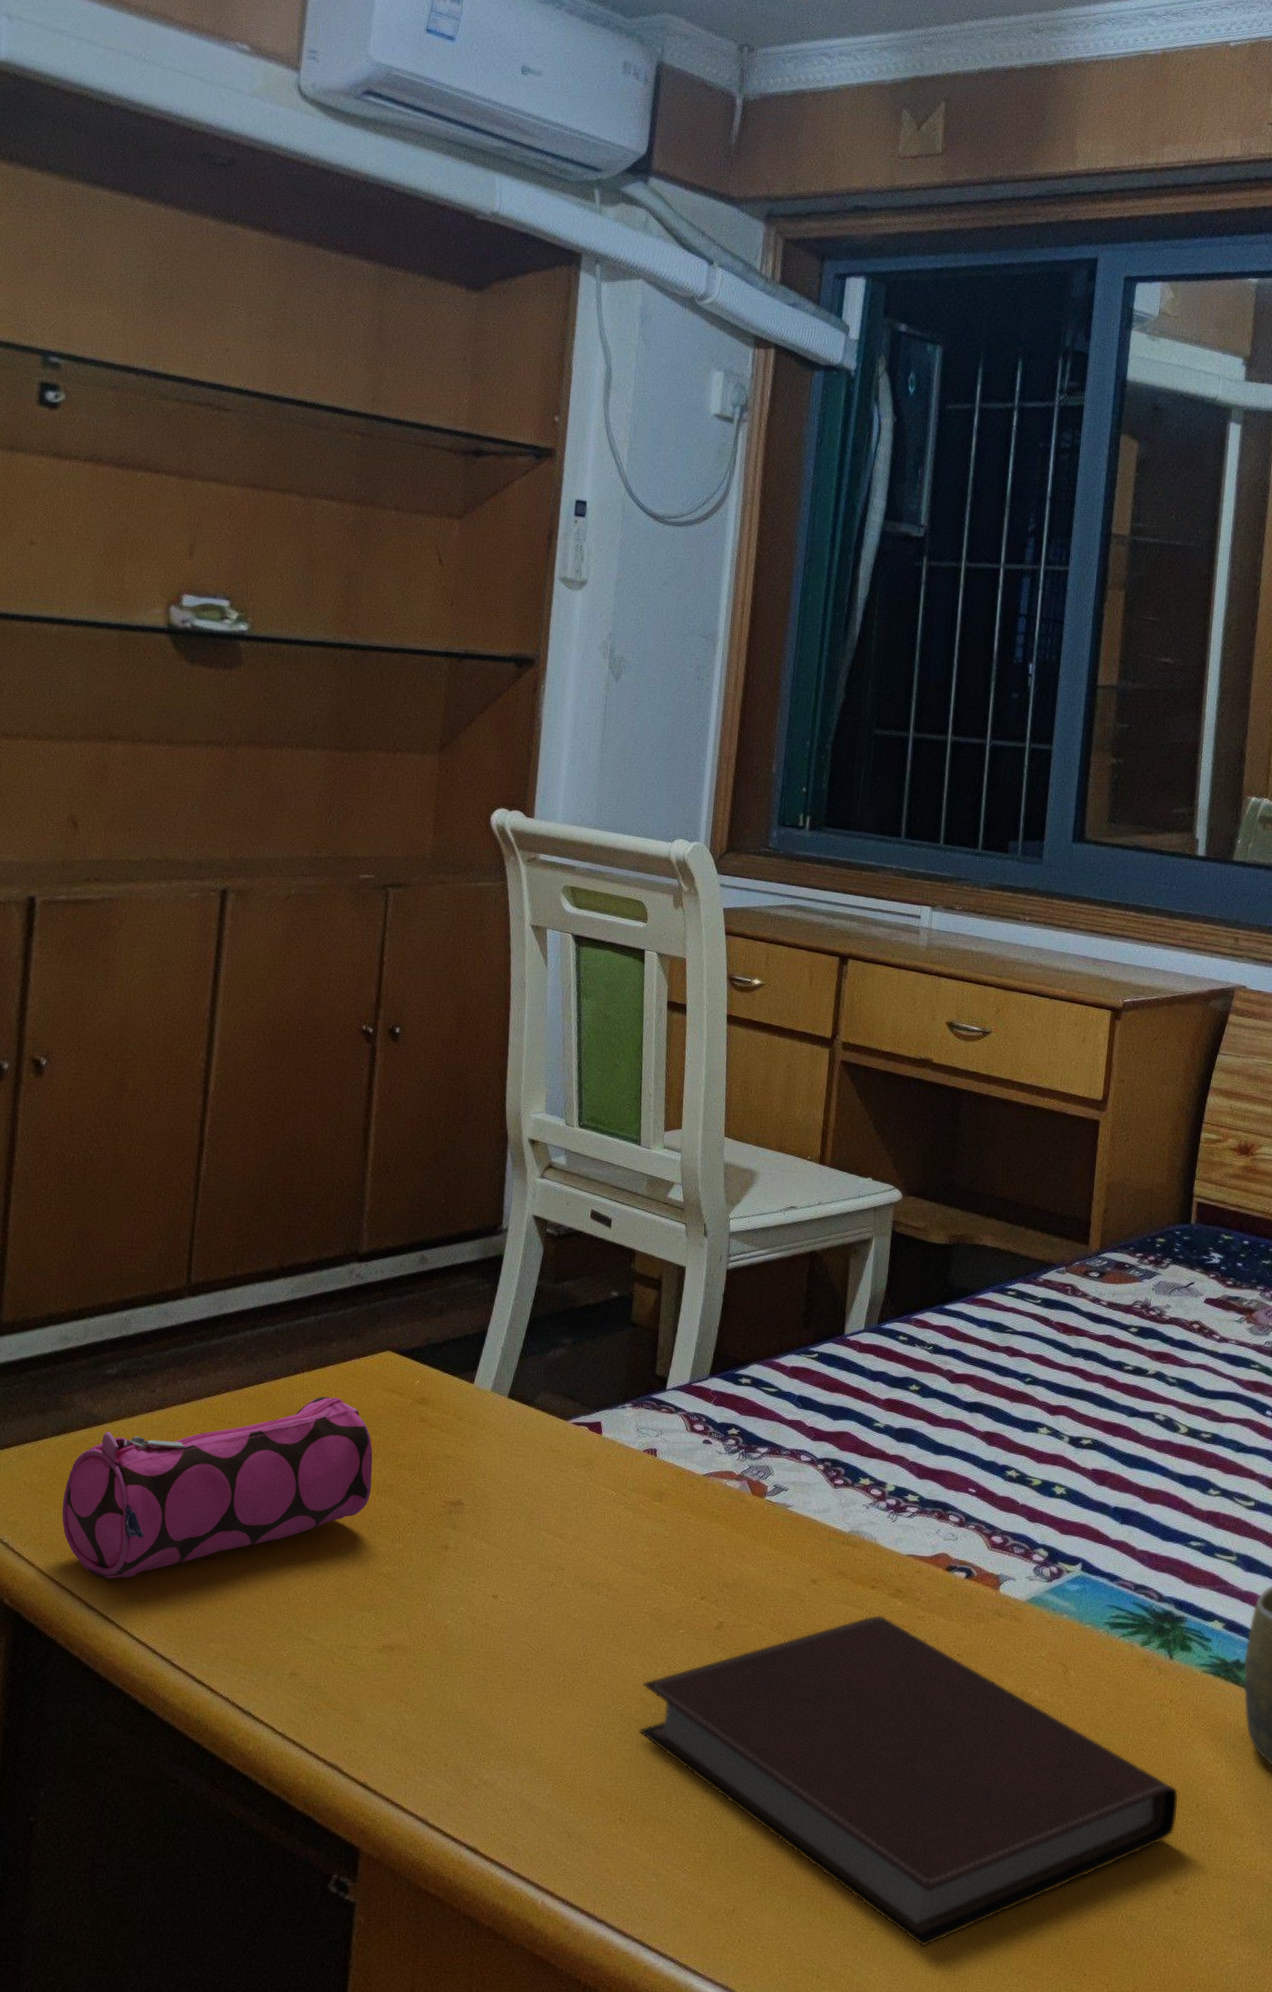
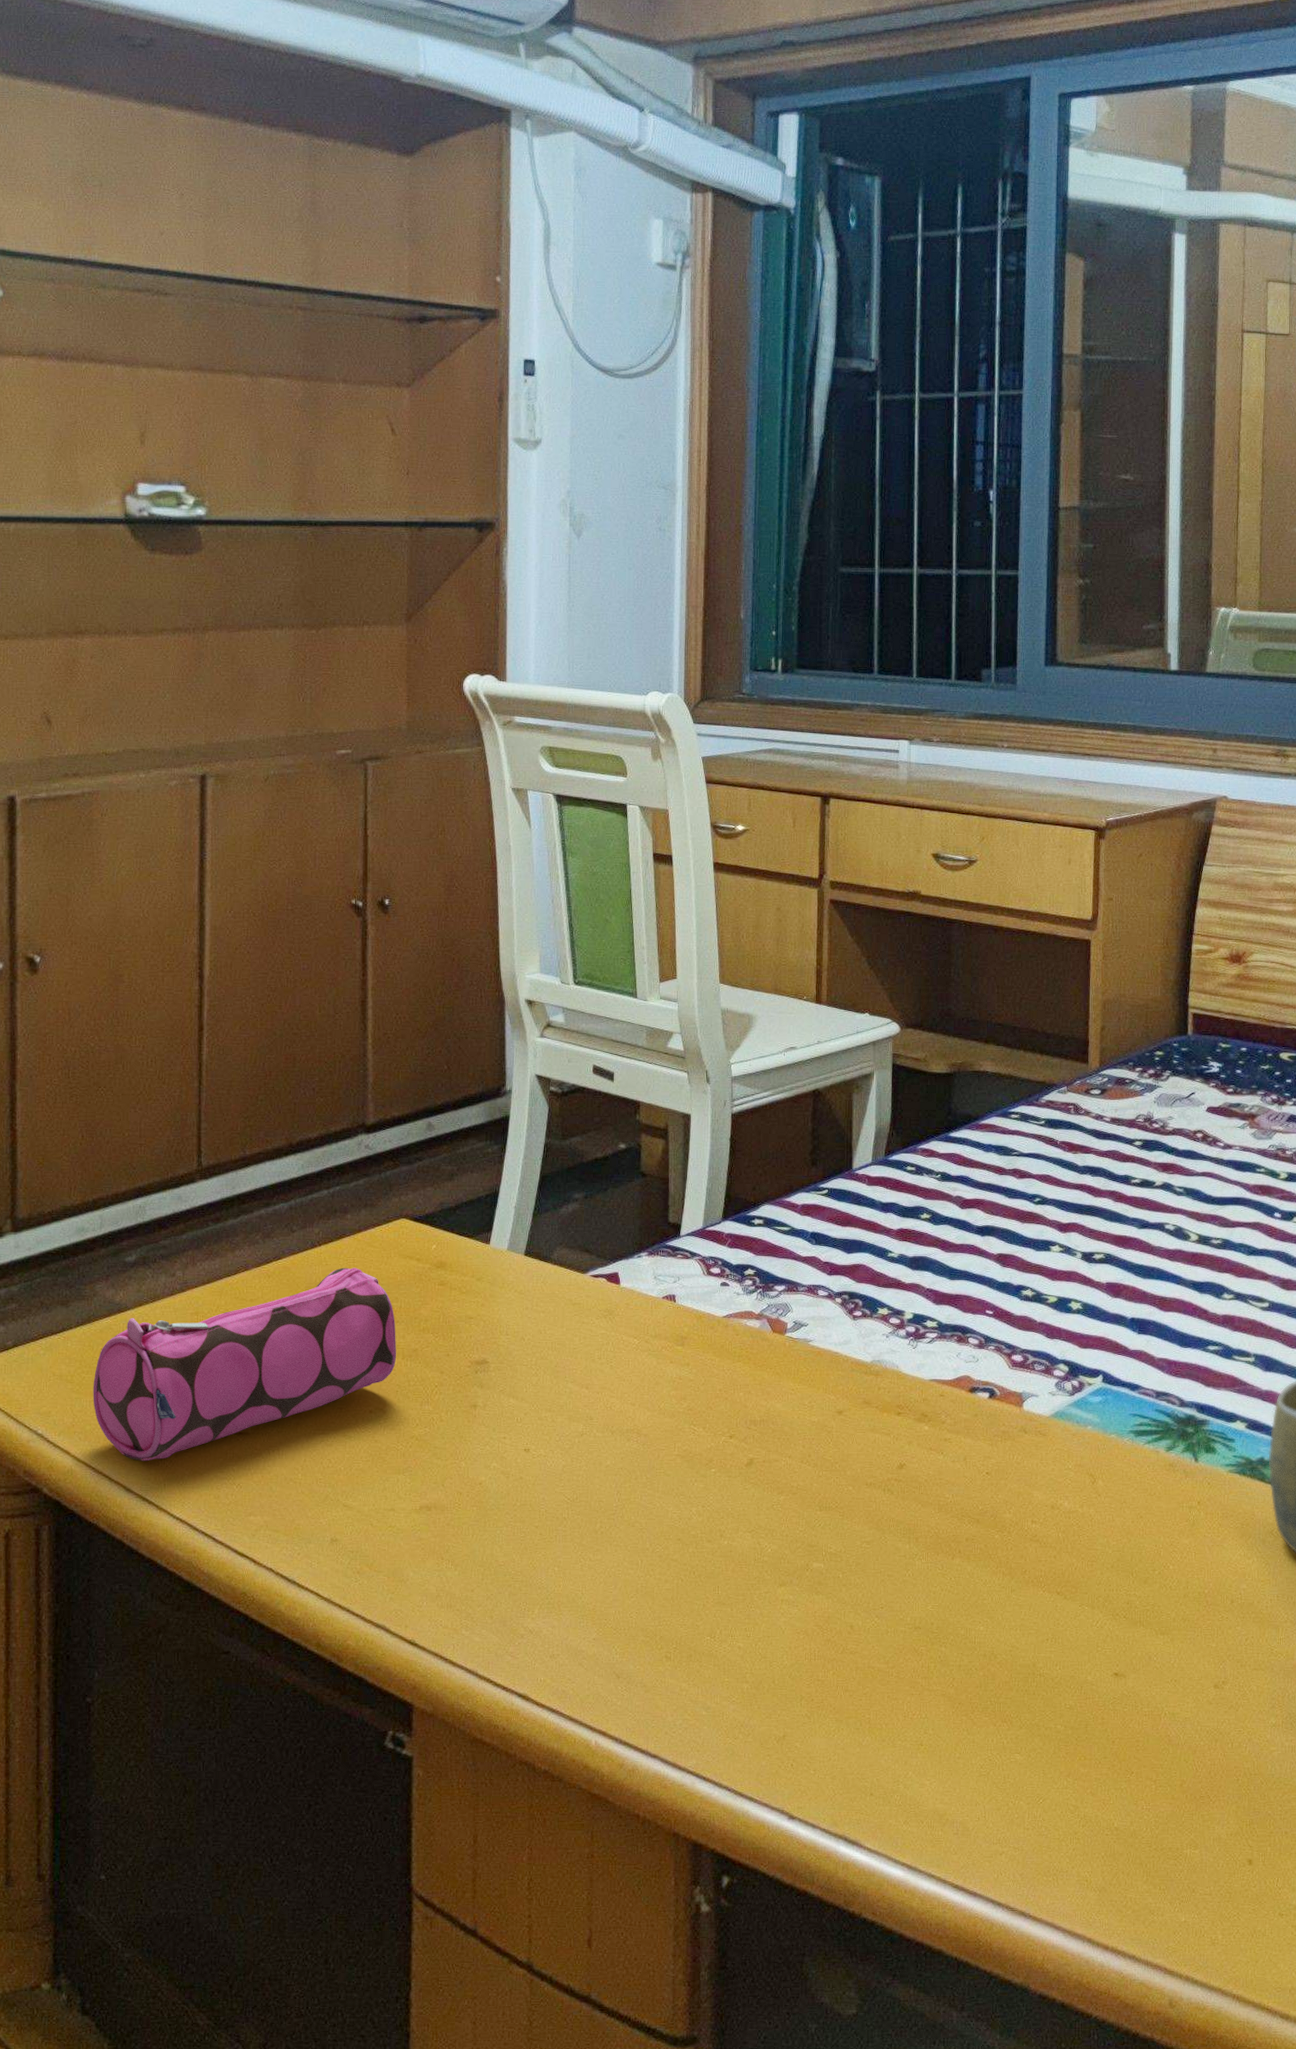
notebook: present [638,1614,1179,1948] -> none [678,1440,1213,1758]

